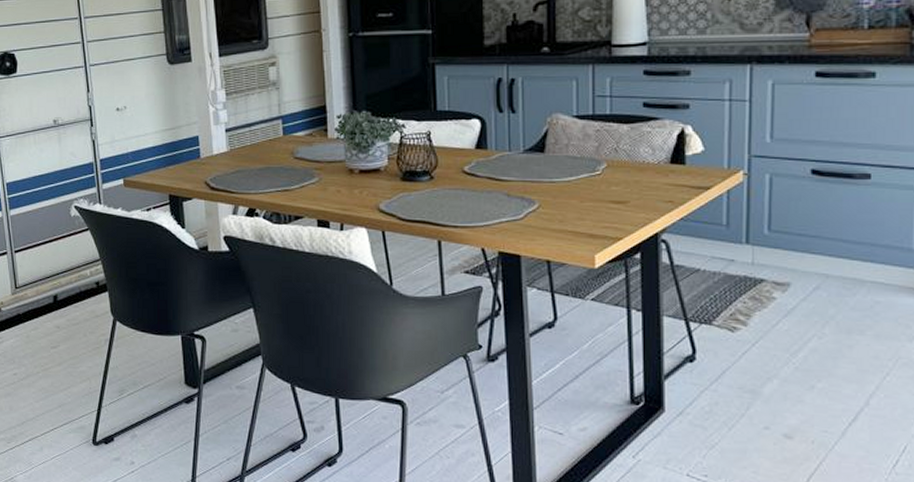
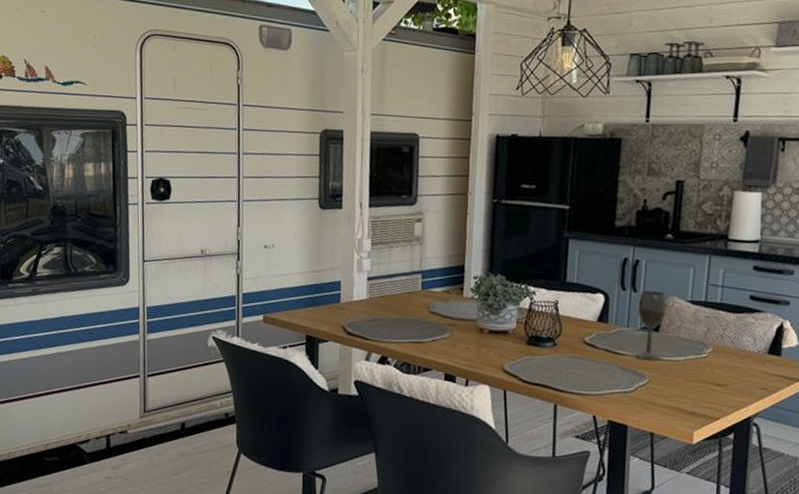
wine glass: none [518,109,551,185] -> present [635,290,668,362]

